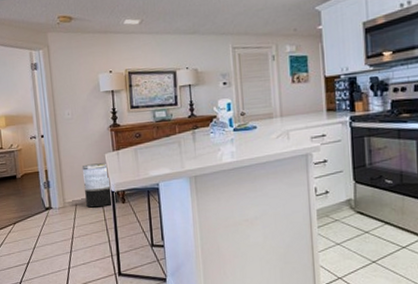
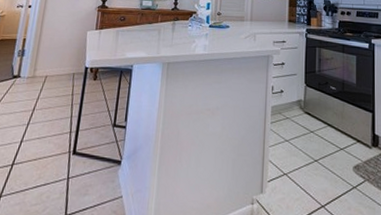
trash can: present [81,163,118,208] -> none [57,38,91,81]

